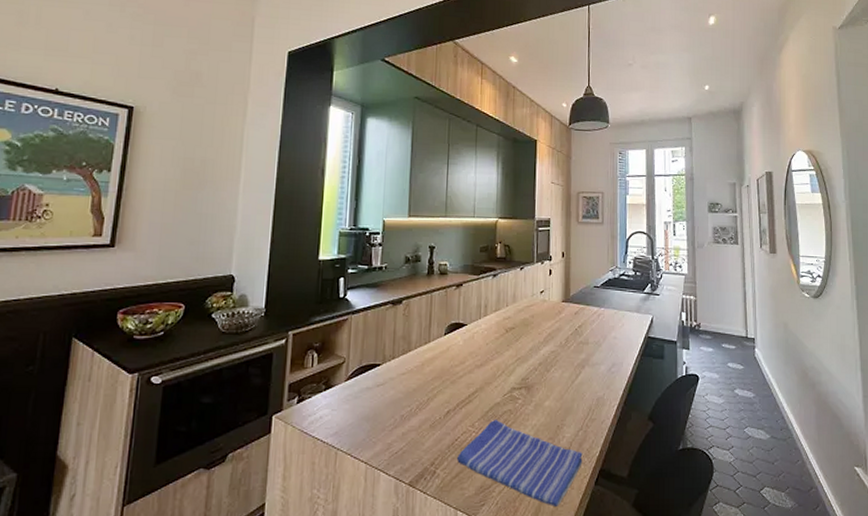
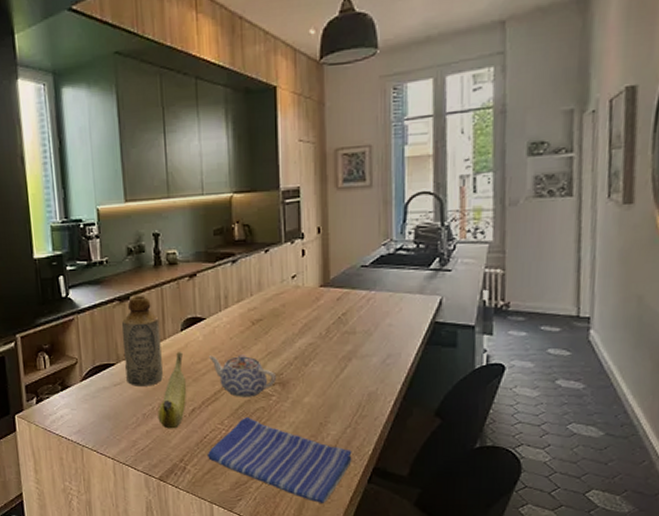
bottle: none [390,300,427,387] -> present [121,296,163,386]
banana: none [415,354,445,431] -> present [158,351,187,429]
teapot: none [466,359,524,400] -> present [208,355,277,397]

